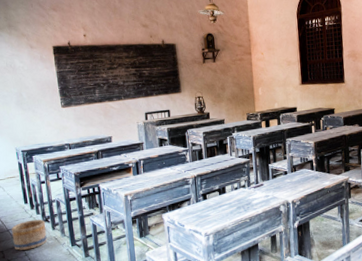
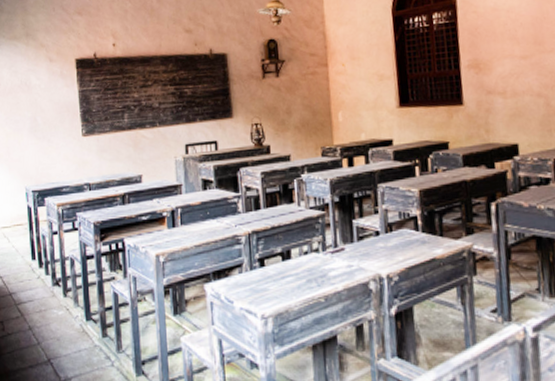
basket: present [11,219,47,250] -> none [14,281,57,322]

